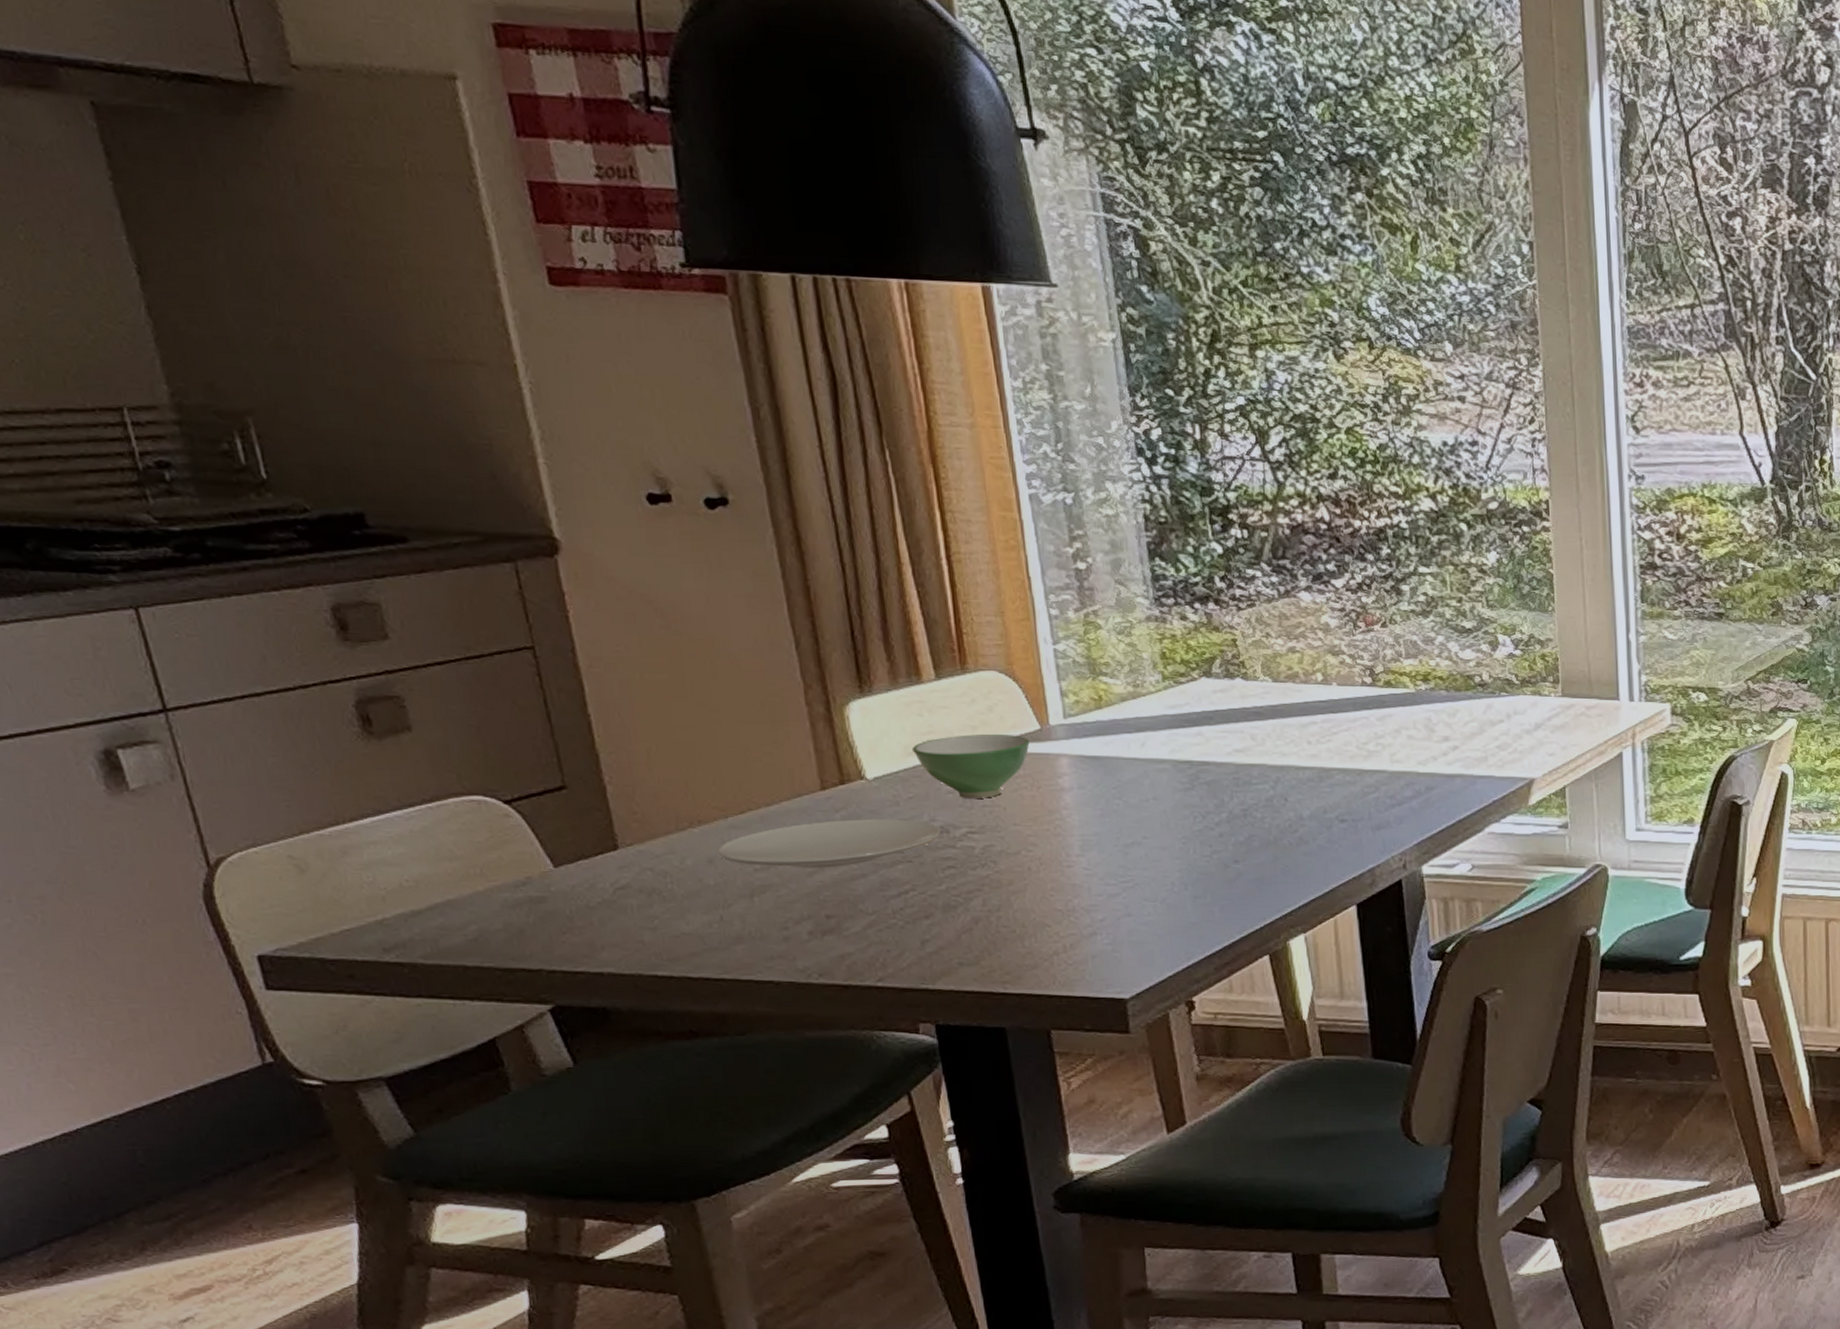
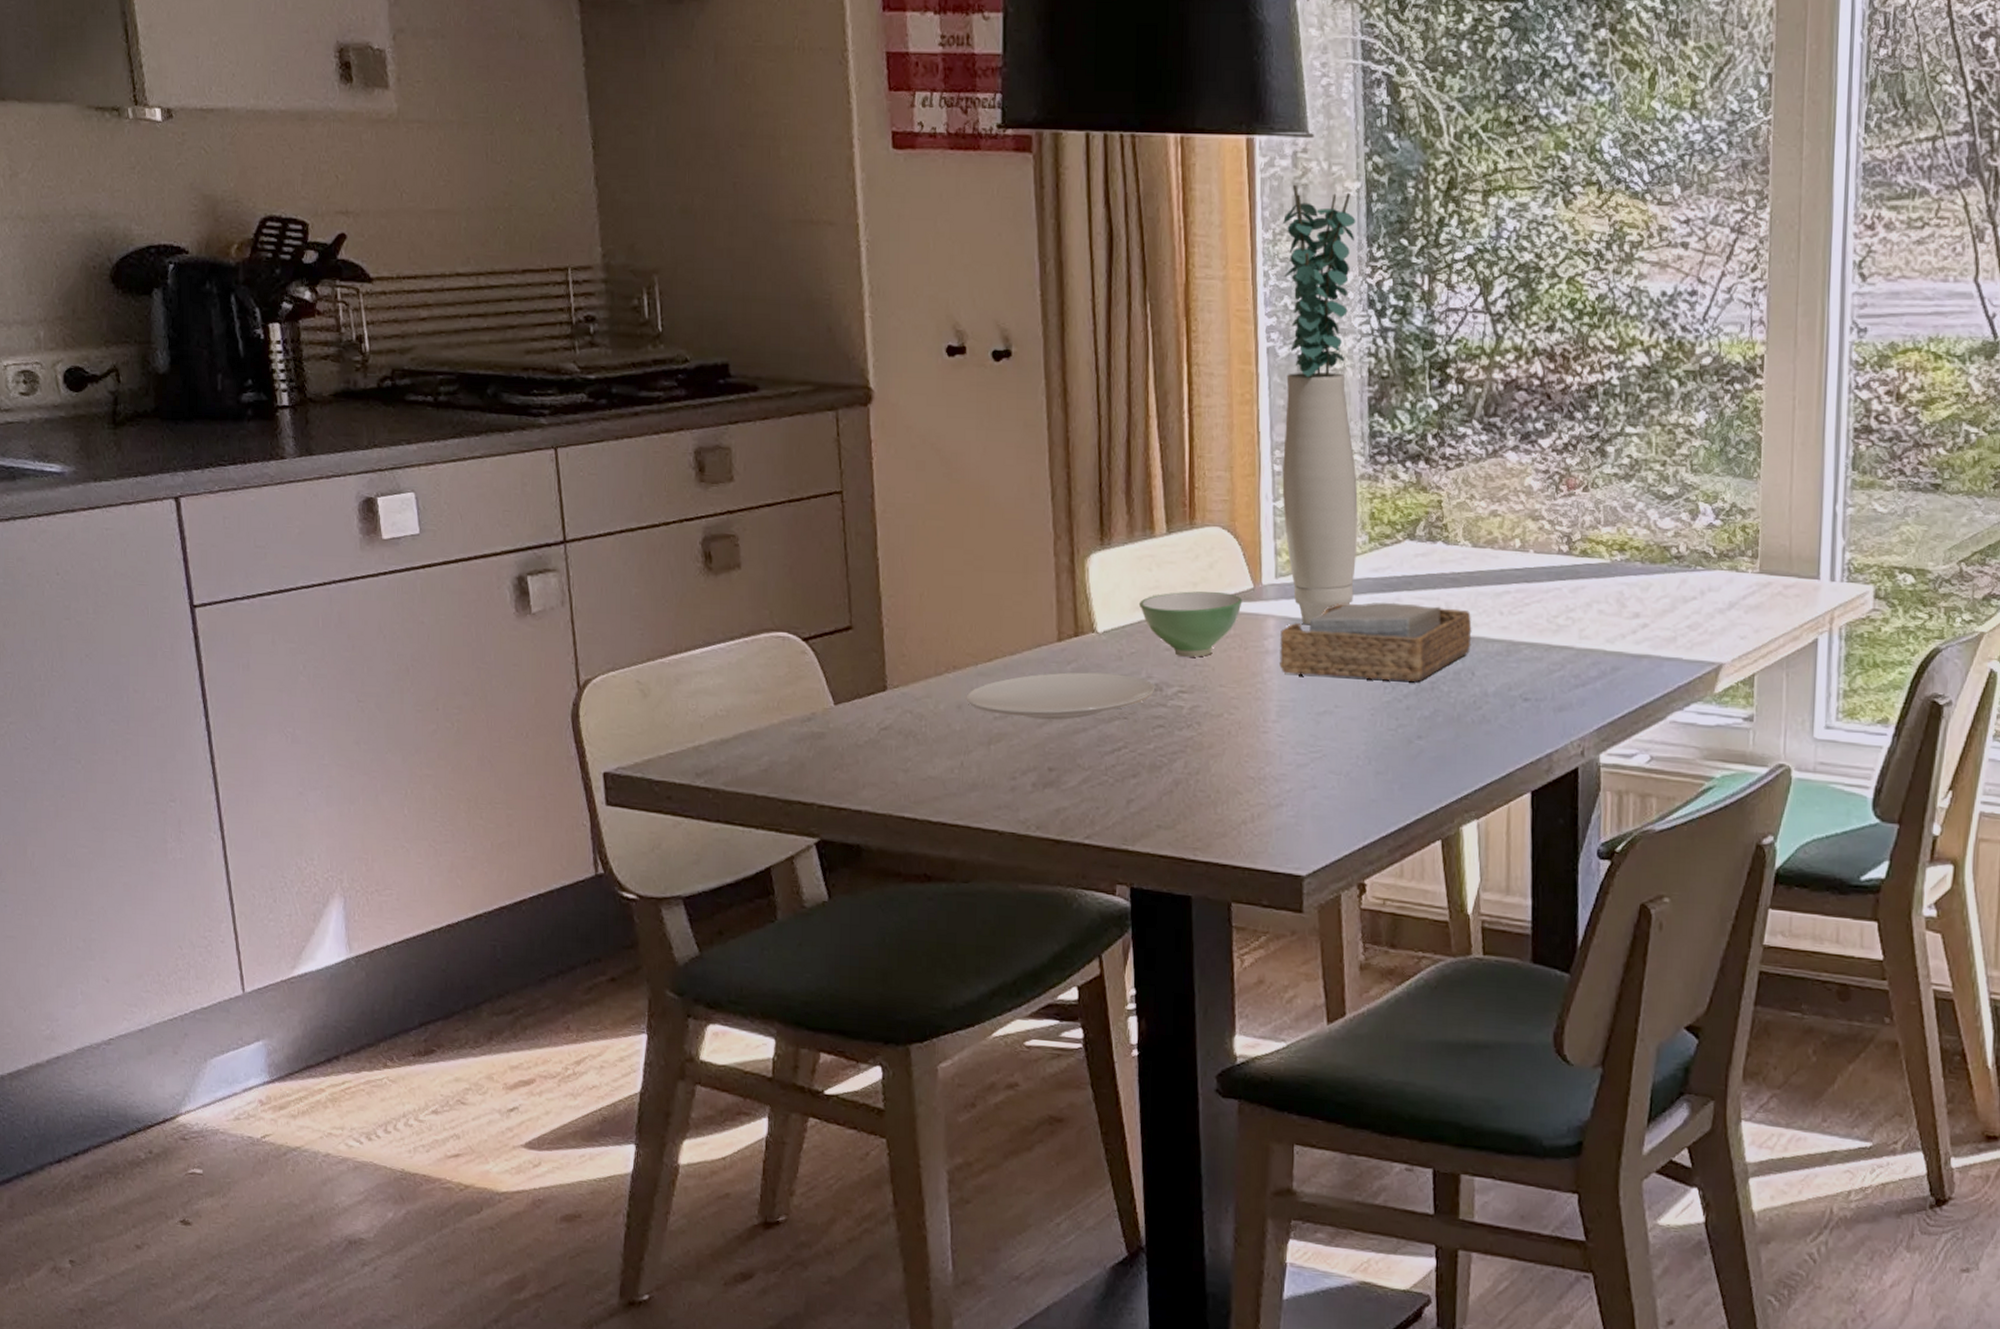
vase: none [1032,333,1152,762] -> present [1282,184,1358,625]
napkin holder: none [1075,737,1281,810] -> present [1279,602,1472,682]

